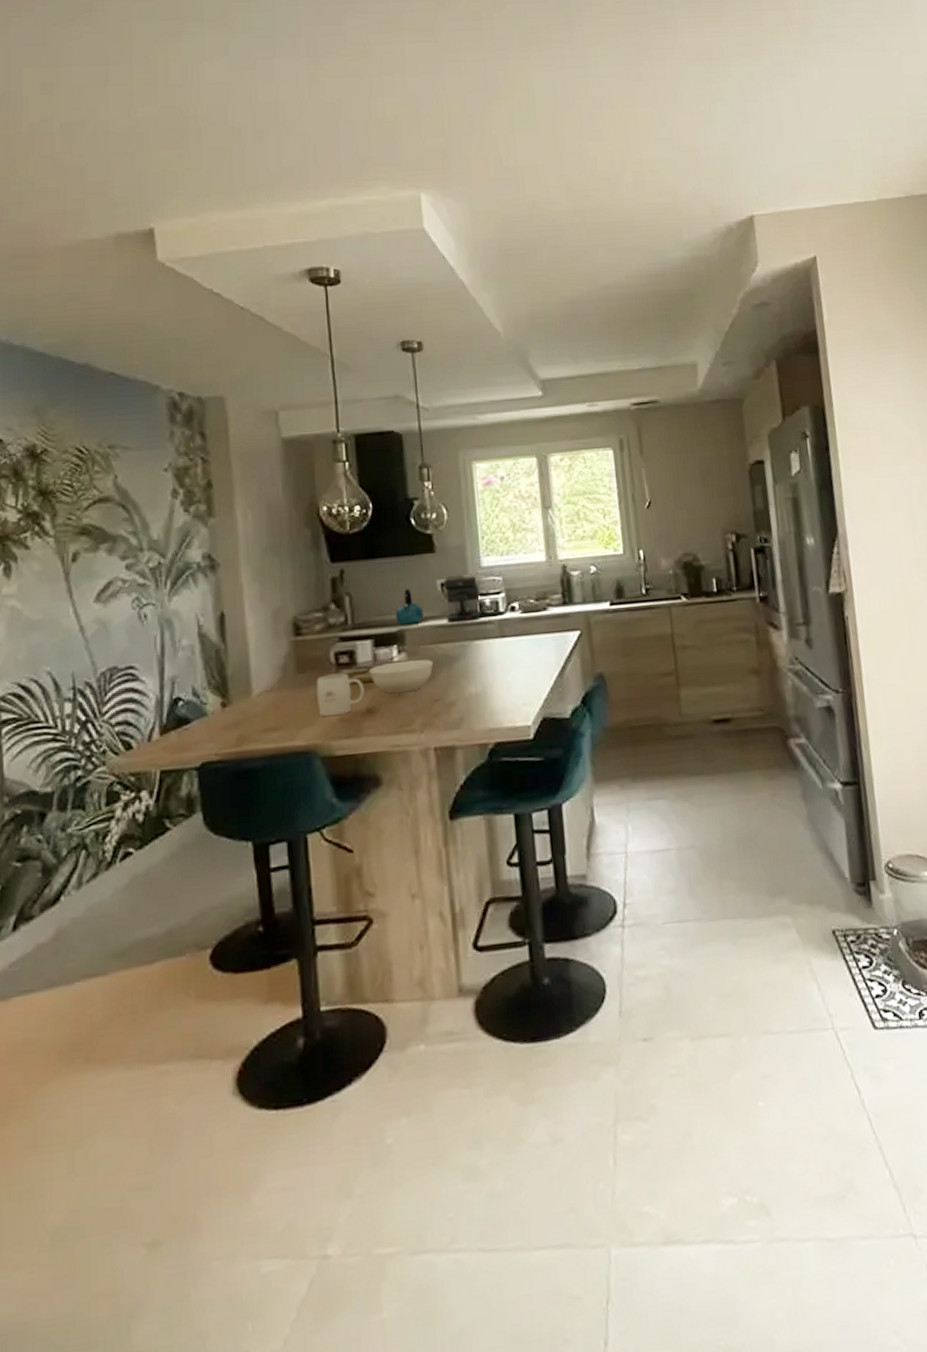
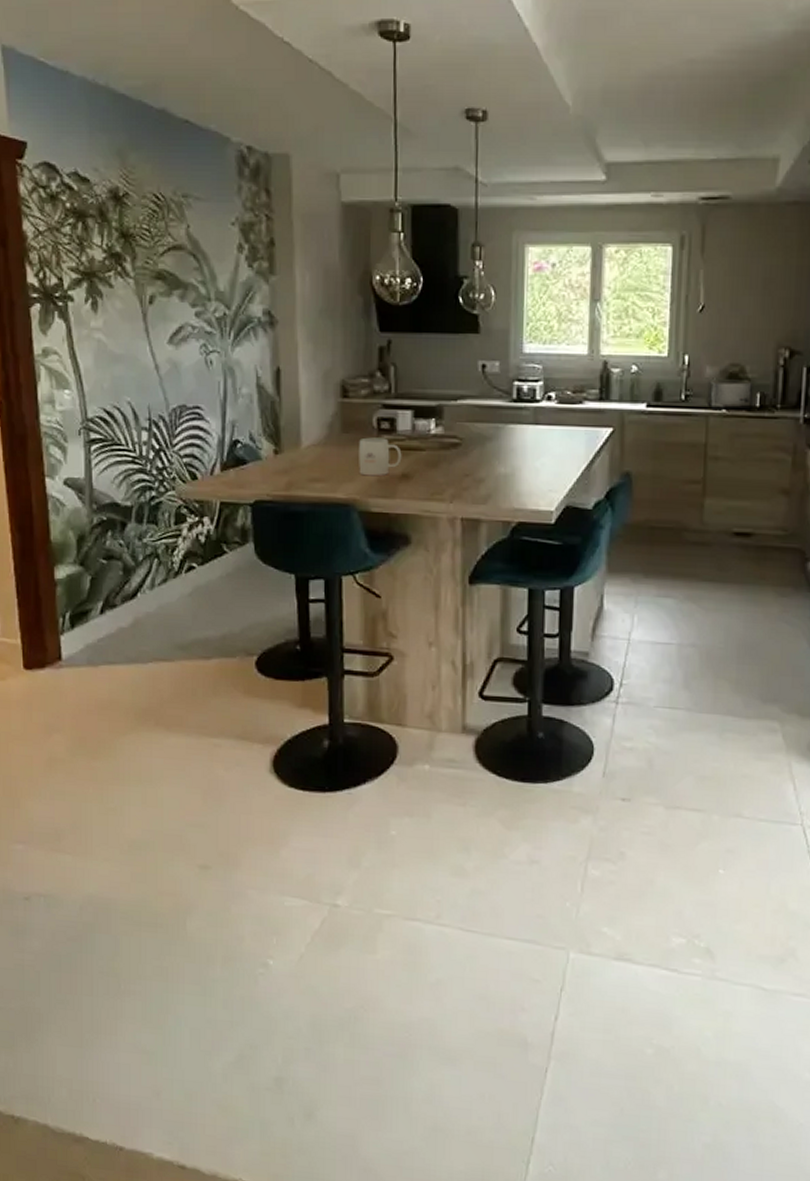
bowl: present [368,659,434,694] -> none [407,433,468,464]
kettle: present [395,588,424,627] -> none [436,365,464,402]
coffee maker: present [443,573,483,624] -> none [484,358,520,405]
toaster: none [664,566,710,601] -> present [706,378,754,411]

